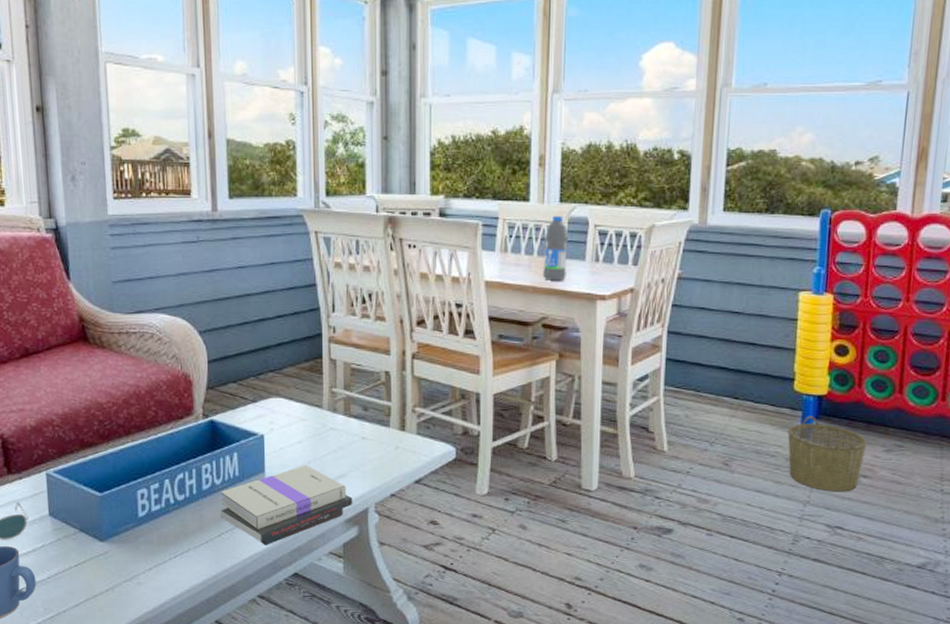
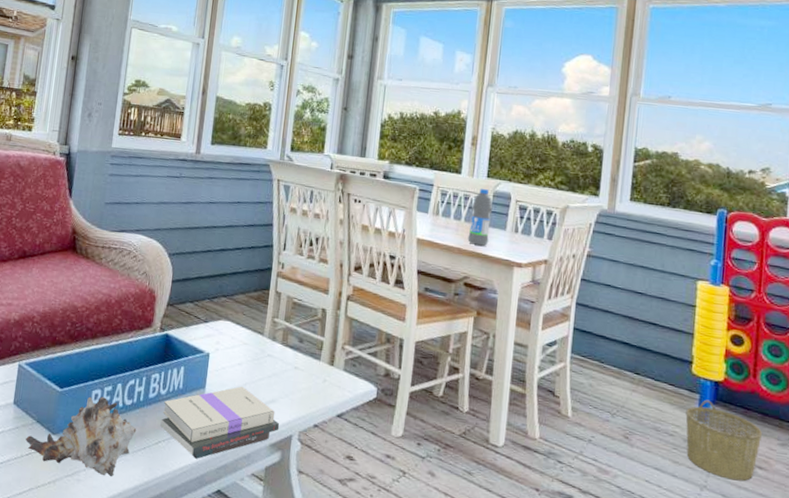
seashell: none [71,496,195,576] -> present [26,396,137,477]

